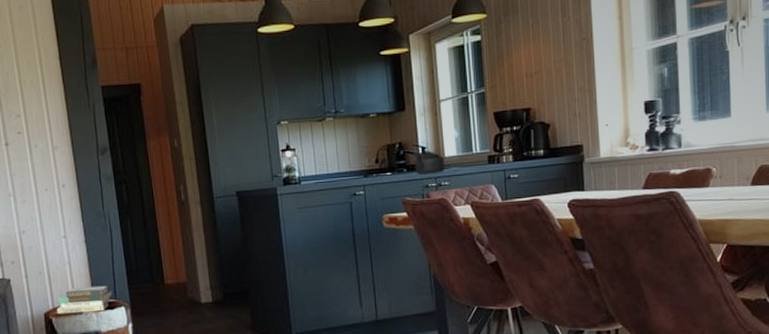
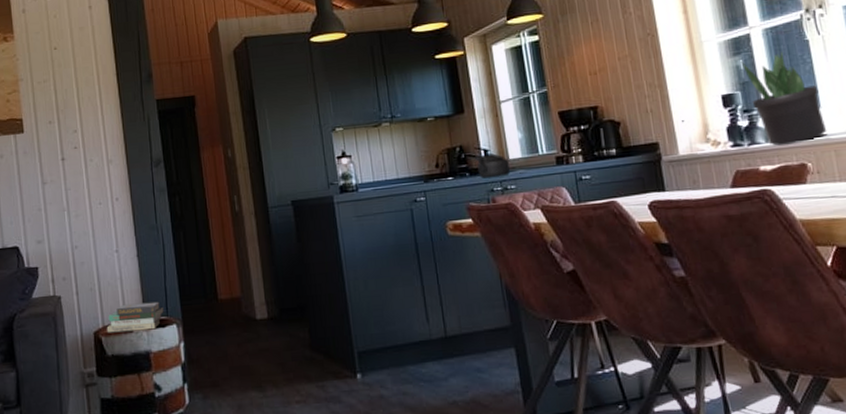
planter: none [665,61,733,152] -> present [741,52,827,147]

